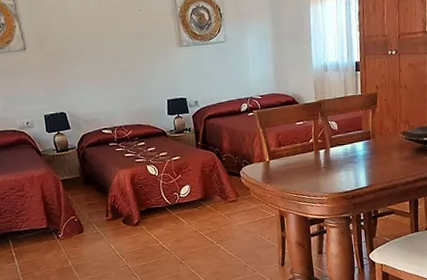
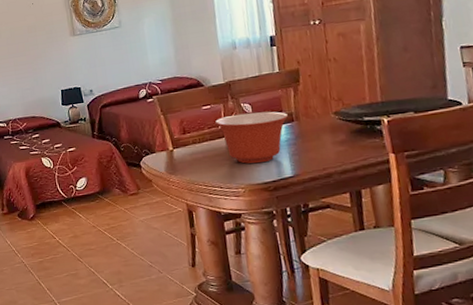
mixing bowl: none [307,129,367,175] -> present [215,111,289,164]

